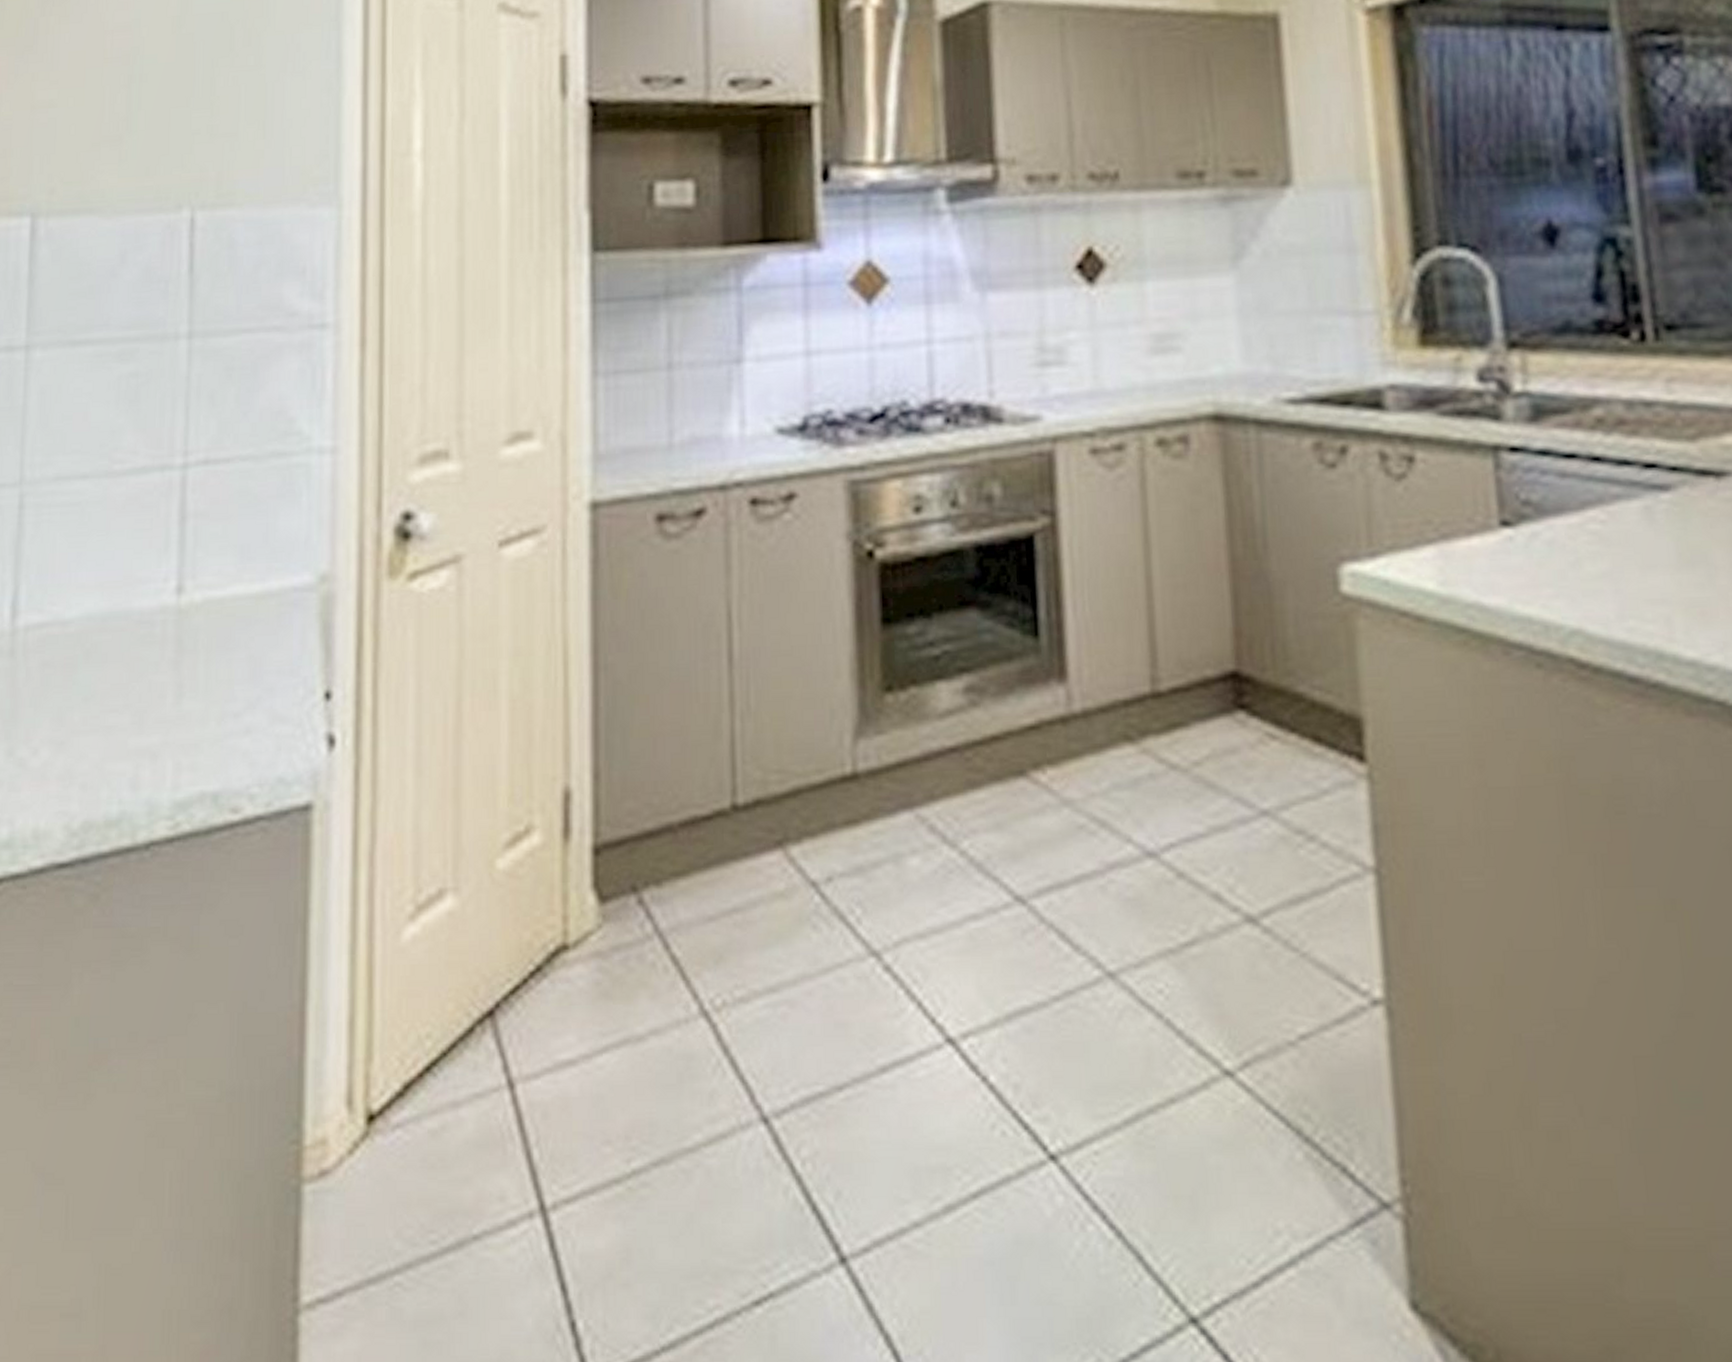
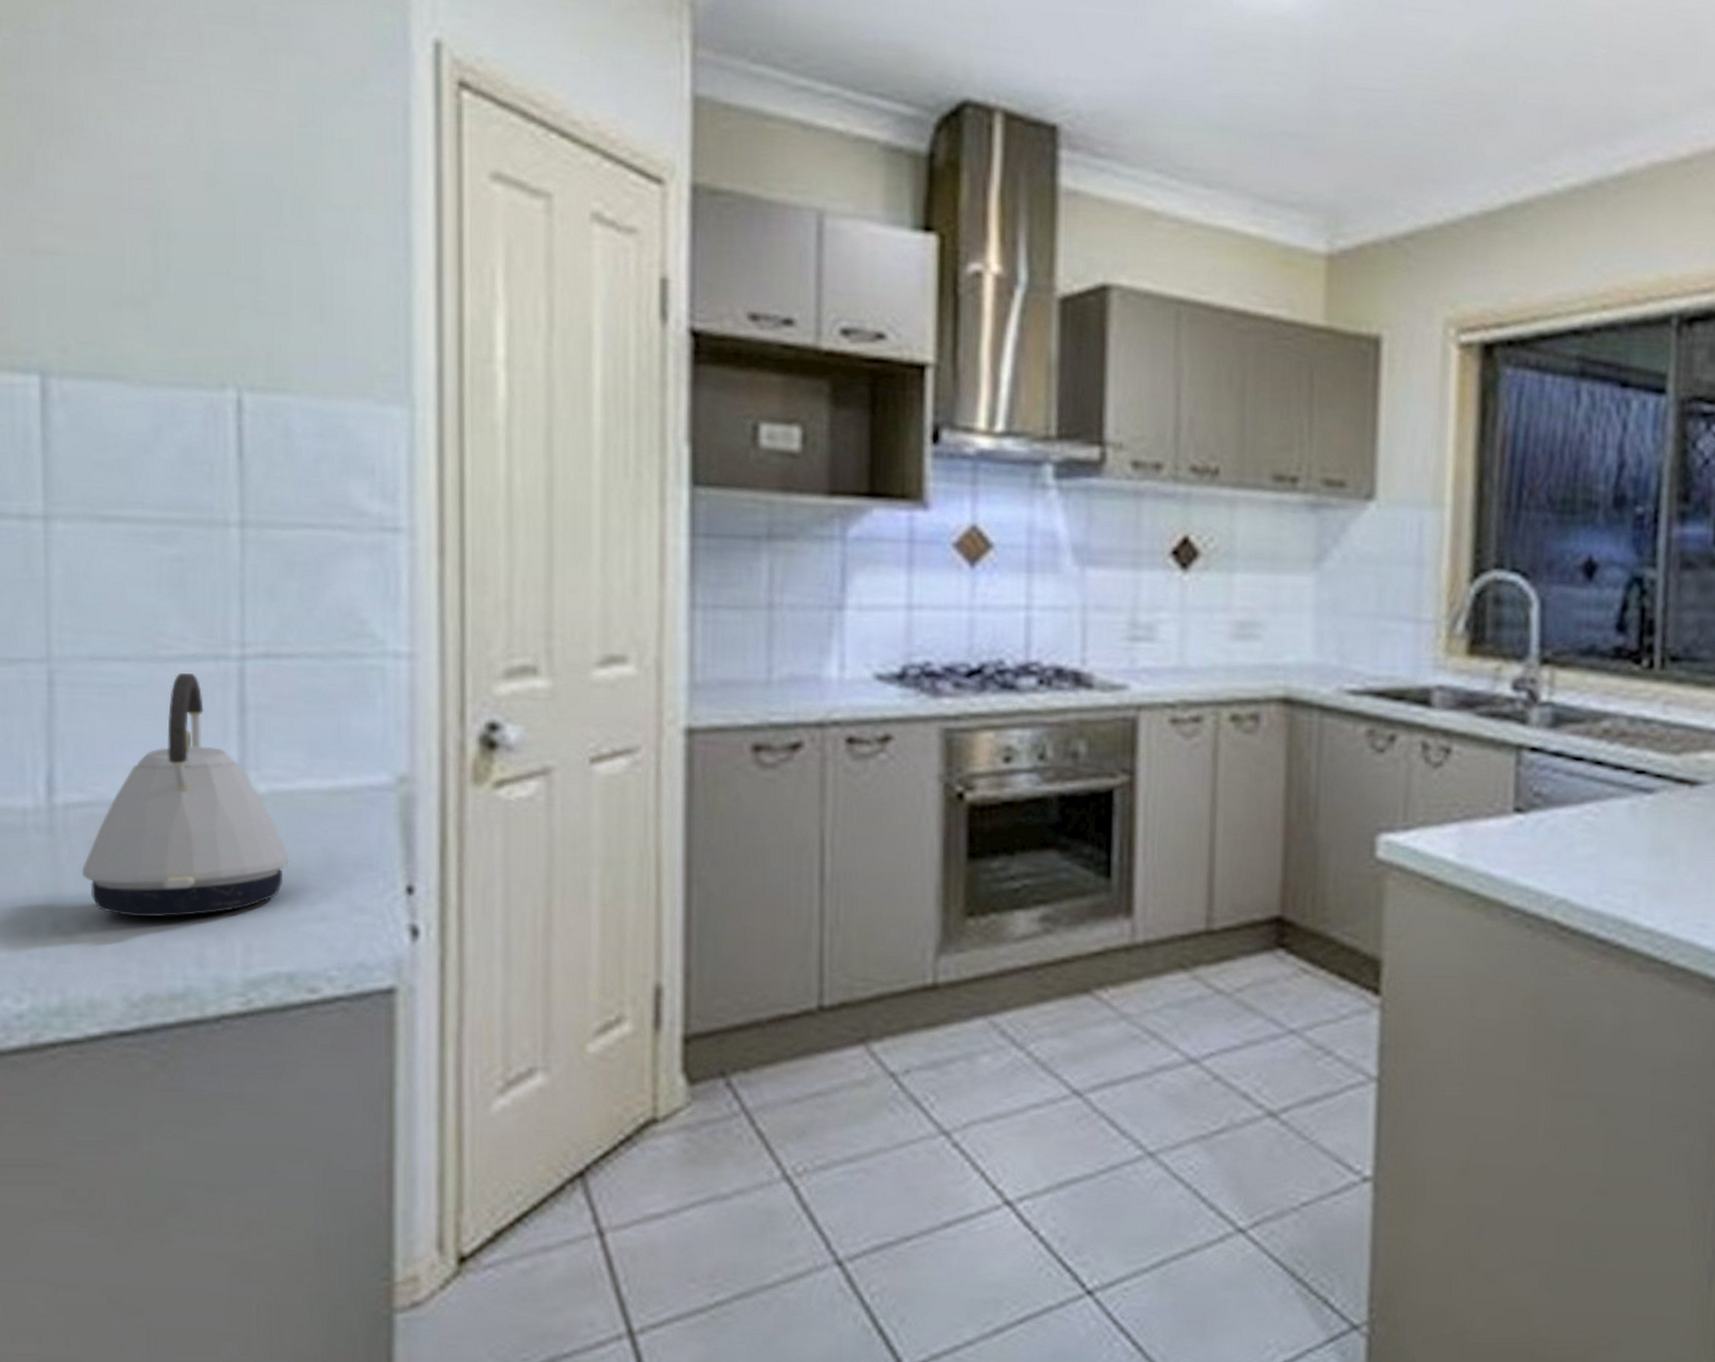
kettle: none [36,486,218,740] -> present [82,673,289,918]

